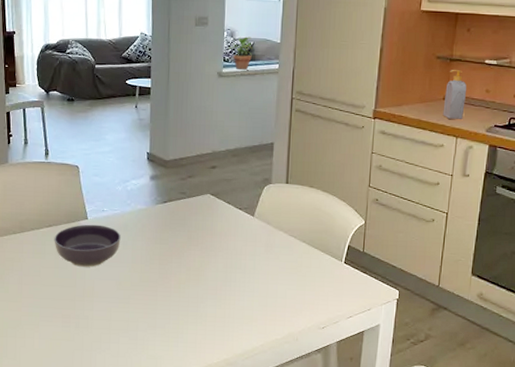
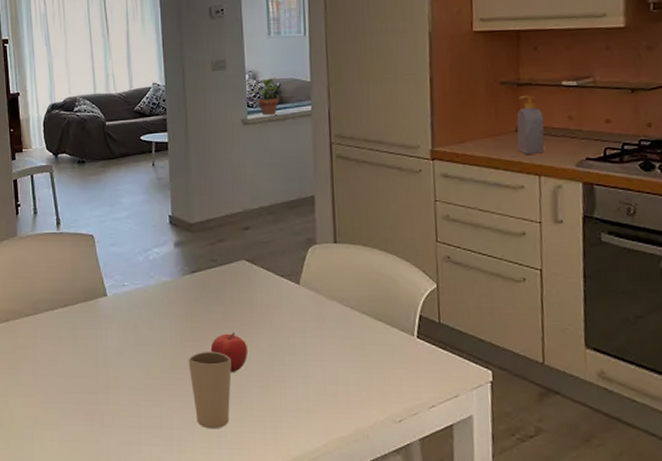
bowl: present [54,224,121,267] -> none [70,302,146,353]
cup: none [155,268,192,331] -> present [188,351,232,429]
fruit: none [174,253,206,286] -> present [210,332,248,372]

